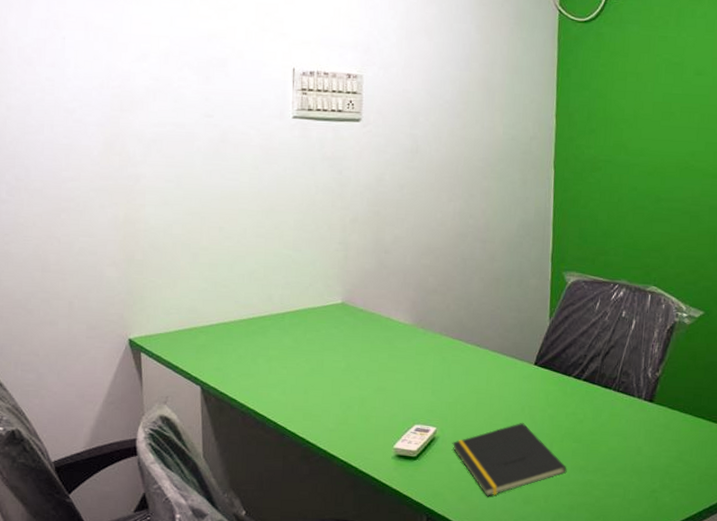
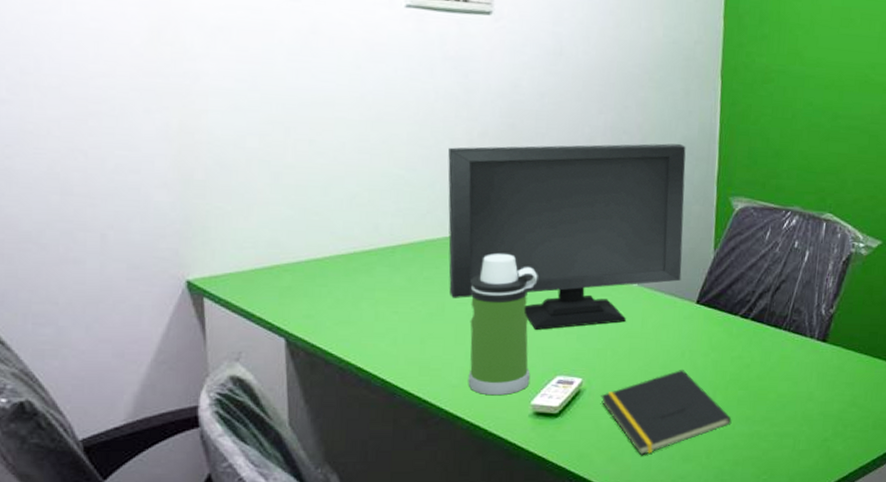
computer monitor: none [326,225,524,385] -> present [447,143,686,330]
water bottle: none [342,320,399,440] -> present [468,254,538,396]

